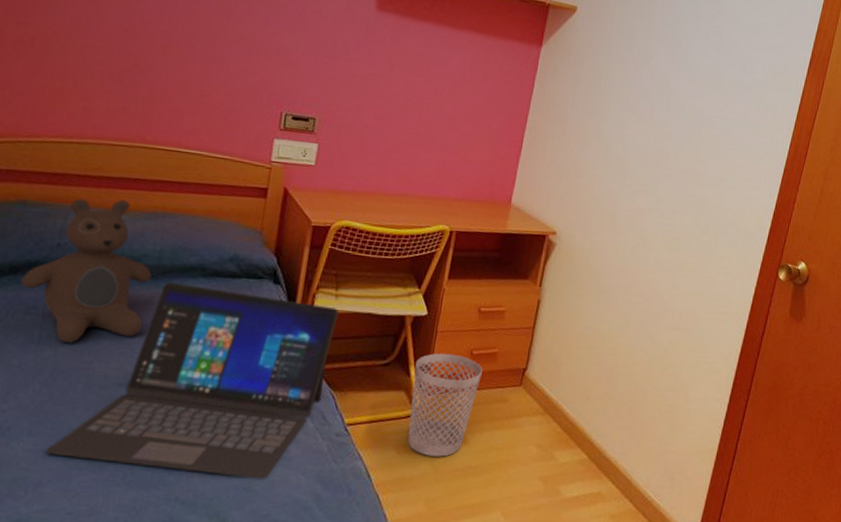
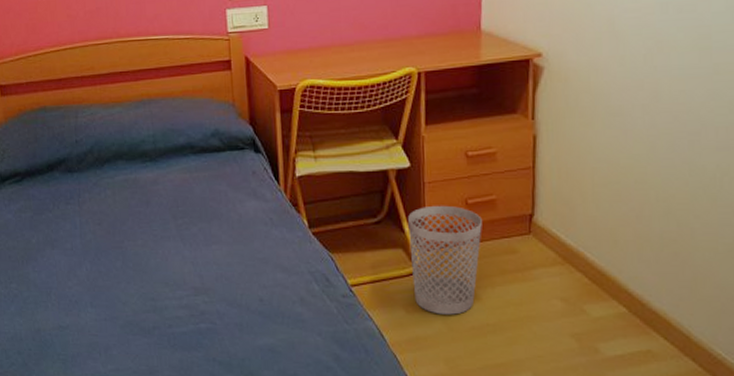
teddy bear: present [21,198,152,343] -> none [57,93,155,226]
laptop: present [46,281,340,480] -> none [106,162,322,341]

